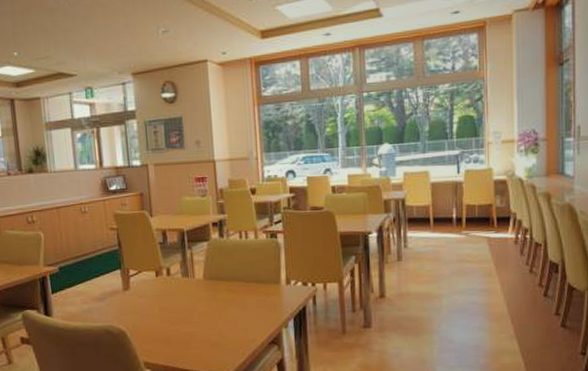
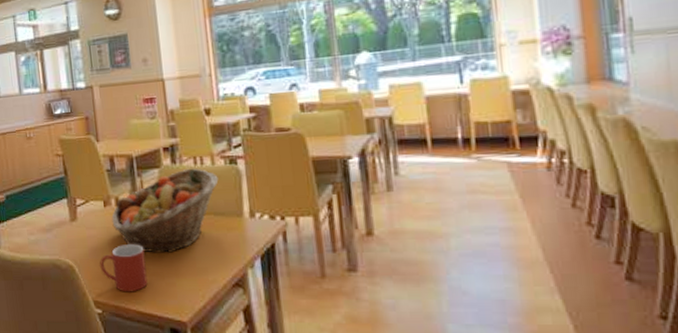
mug: none [150,310,195,353] -> present [100,244,148,292]
fruit basket: none [163,241,261,318] -> present [111,168,219,253]

